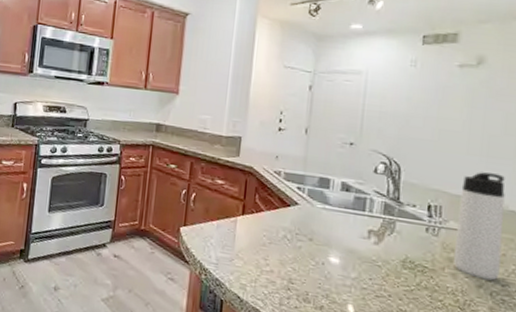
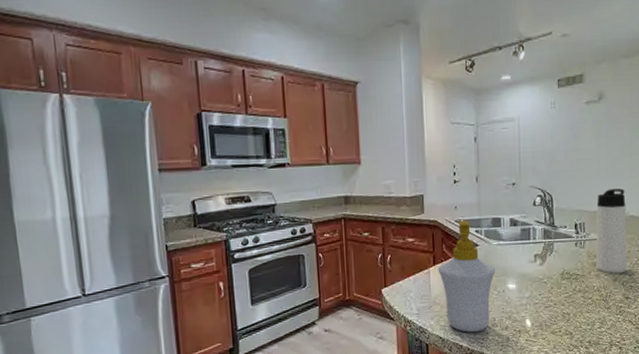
soap bottle: none [246,172,317,303] -> present [437,220,496,333]

